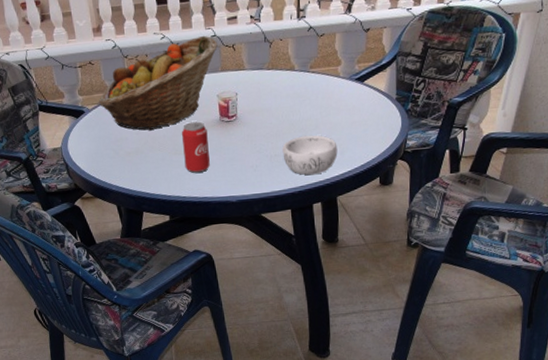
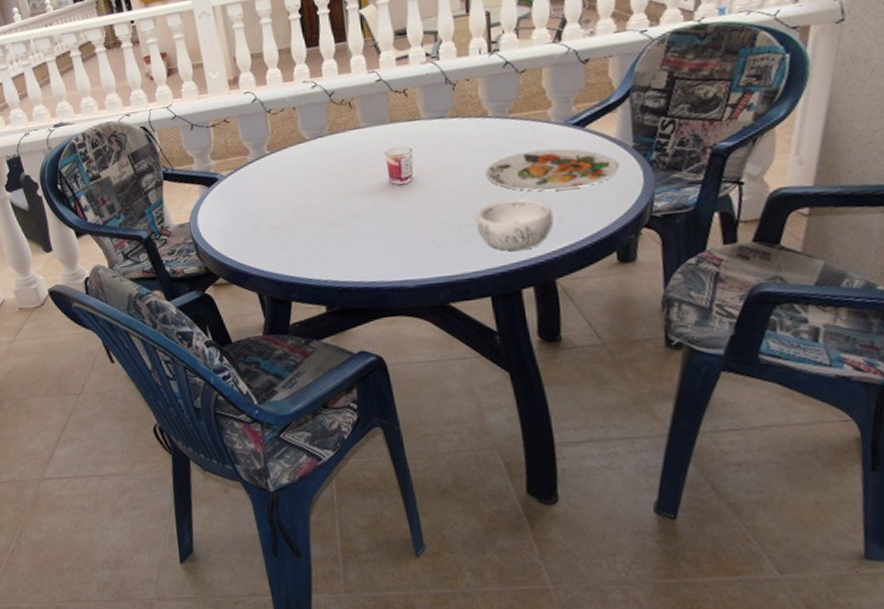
fruit basket: present [98,35,218,131] -> none [234,80,384,200]
beverage can: present [181,121,210,173] -> none [339,186,378,251]
plate: none [291,97,385,130] -> present [485,148,618,191]

